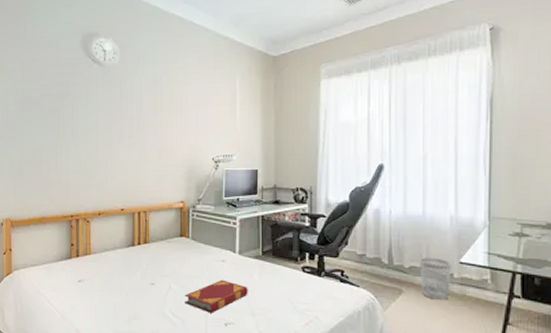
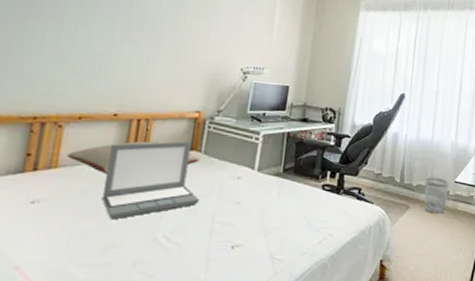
pillow: none [95,230,190,259] -> present [67,141,201,175]
laptop: none [122,229,193,297] -> present [101,142,200,220]
hardback book: present [185,279,248,313] -> none [184,198,264,235]

